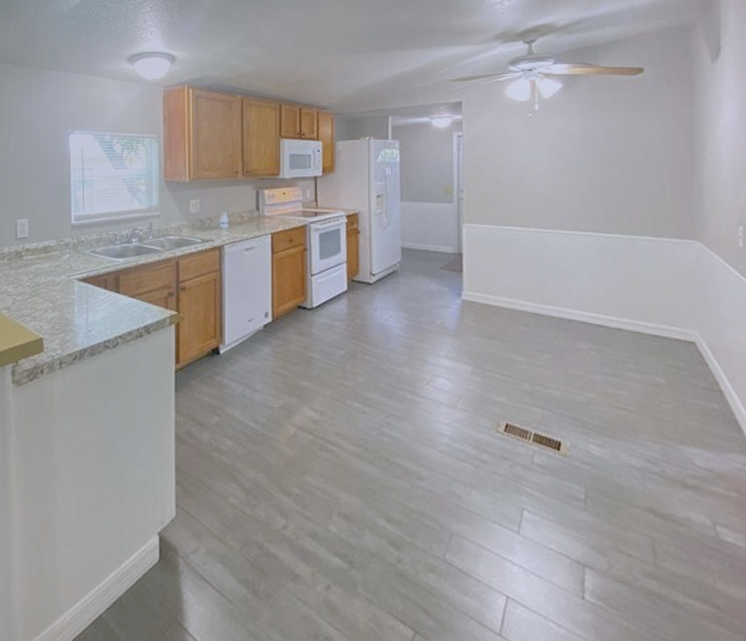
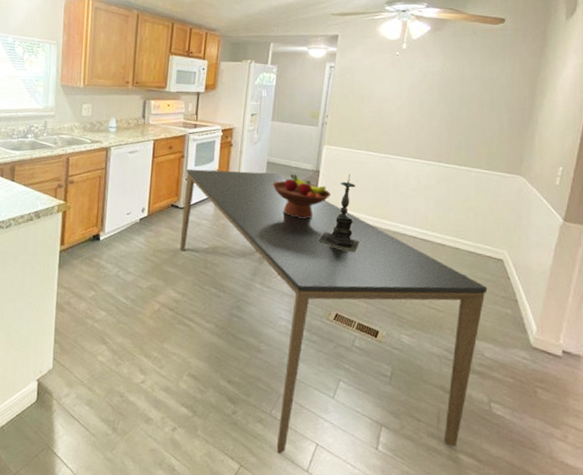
dining table: none [310,261,684,613] -> present [179,169,488,454]
fruit bowl: none [410,259,479,310] -> present [272,174,331,219]
candle holder: none [471,254,521,347] -> present [317,174,360,253]

